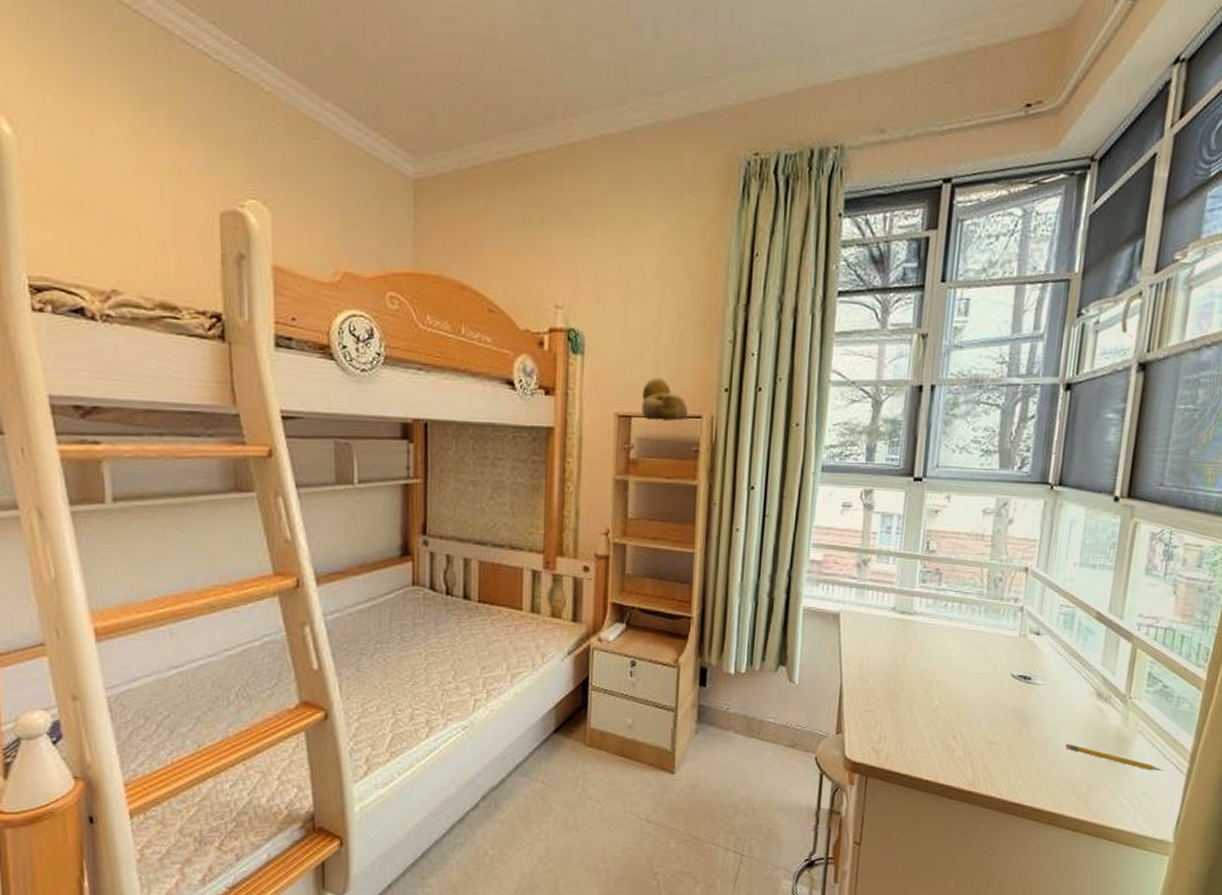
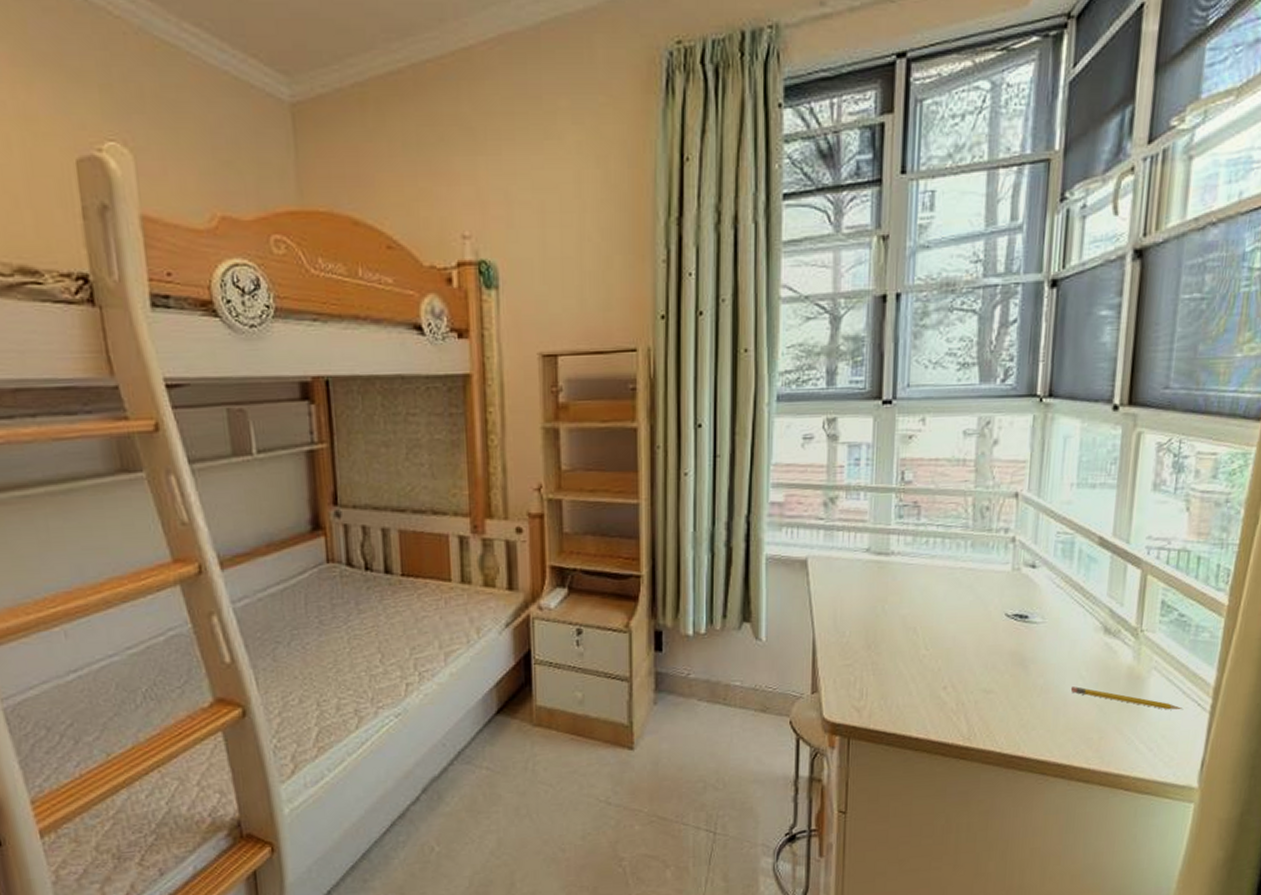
rubber duck: present [641,377,688,422] -> none [567,309,621,358]

